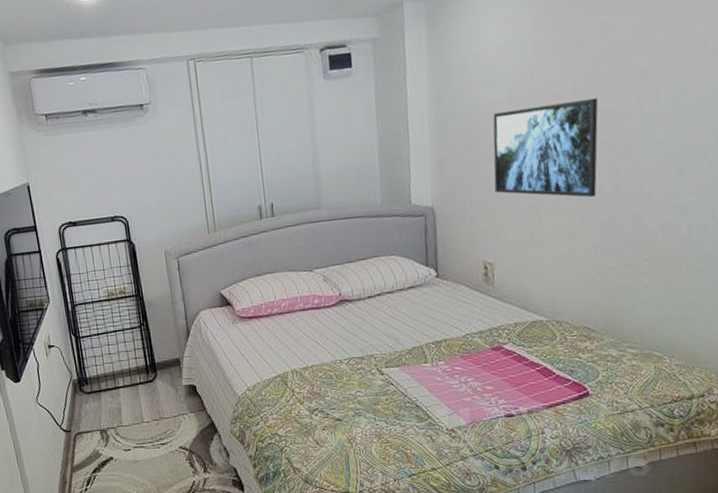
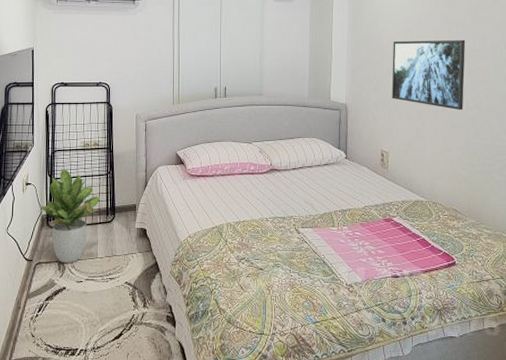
potted plant: none [71,325,138,432] -> present [42,169,101,264]

